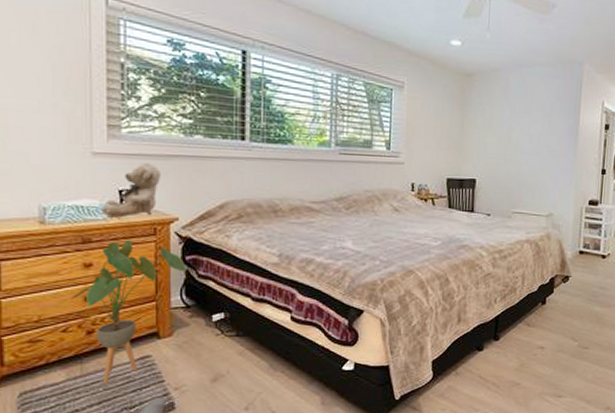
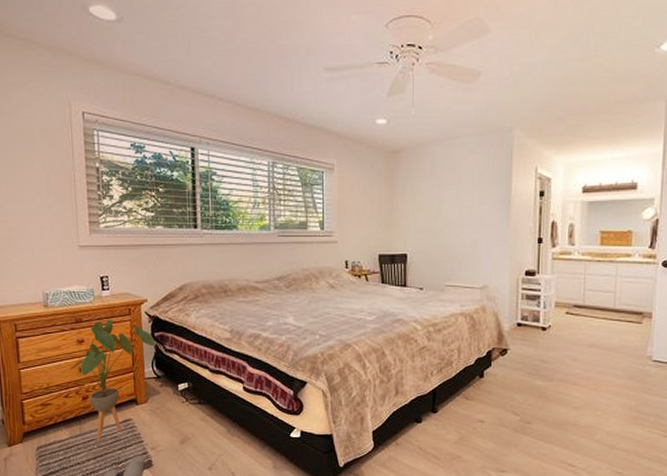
teddy bear: present [101,162,162,219] -> none [88,252,133,302]

